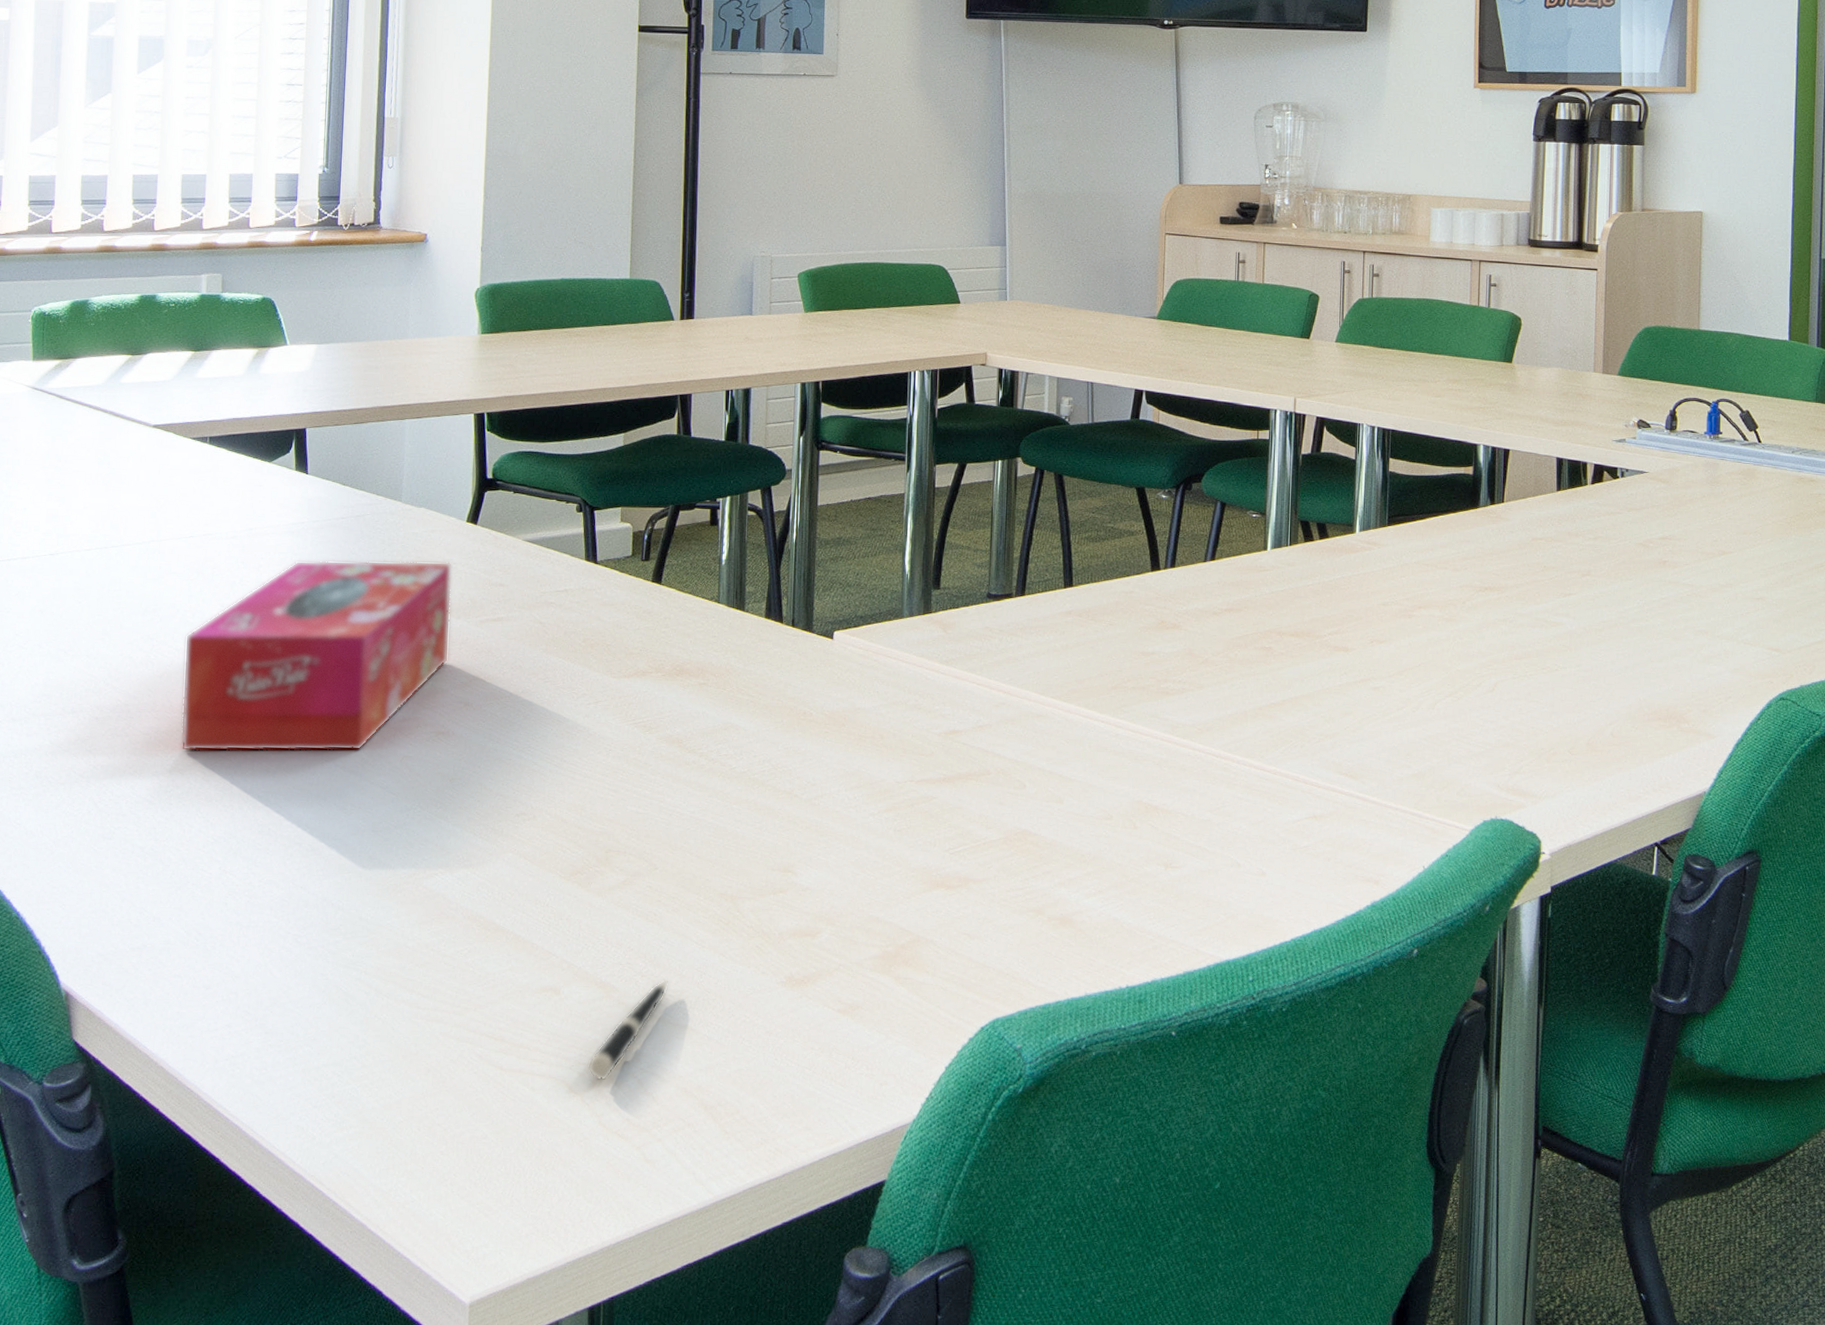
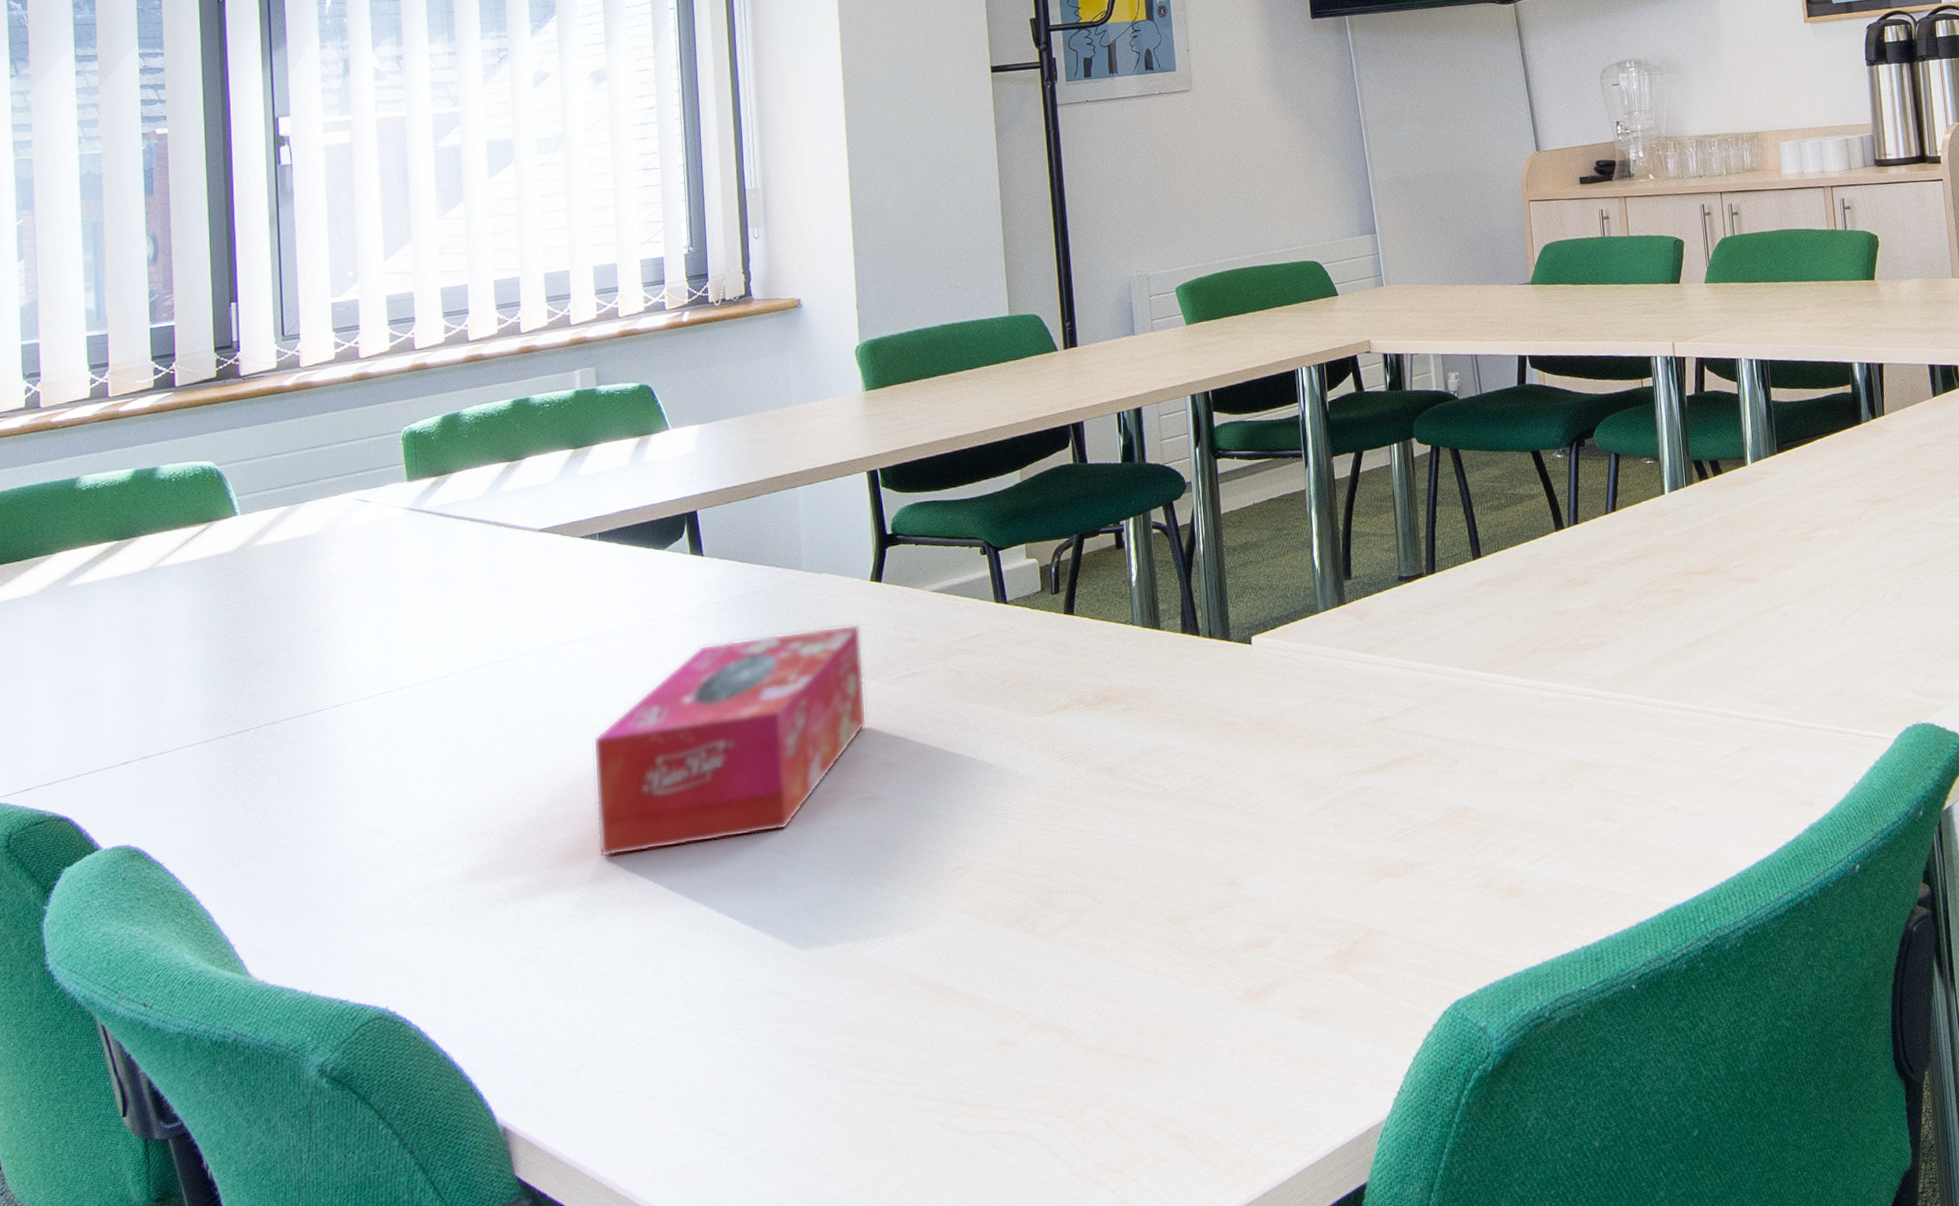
pen: present [587,980,669,1081] -> none [1052,1014,1126,1129]

